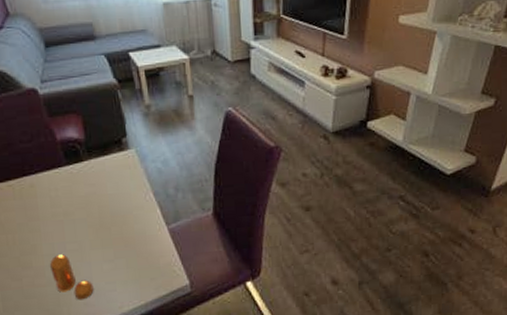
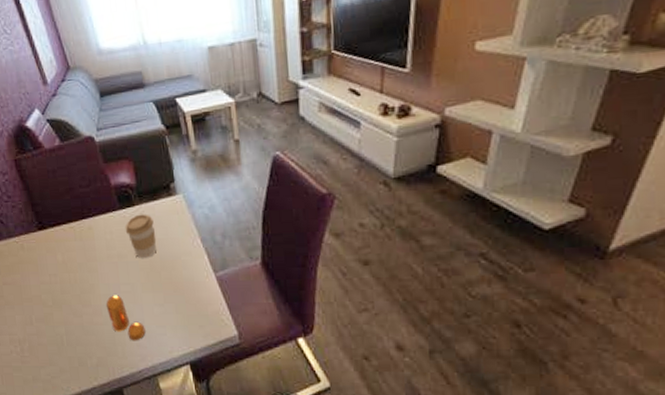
coffee cup: none [72,169,108,215] -> present [125,214,157,258]

